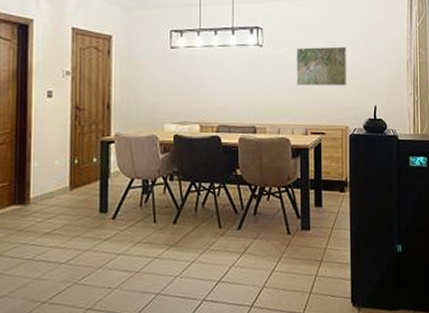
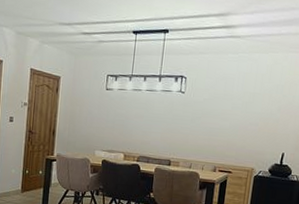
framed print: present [296,46,346,86] -> none [211,96,262,134]

